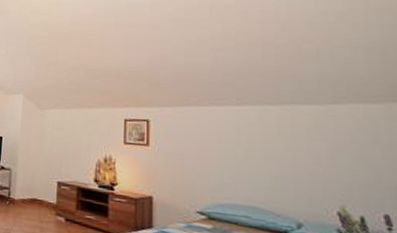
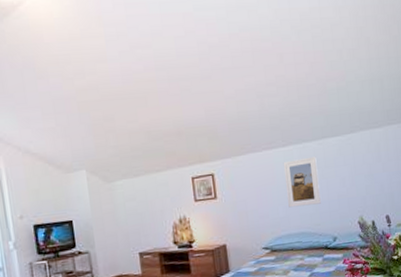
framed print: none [235,121,284,178] -> present [283,156,322,208]

